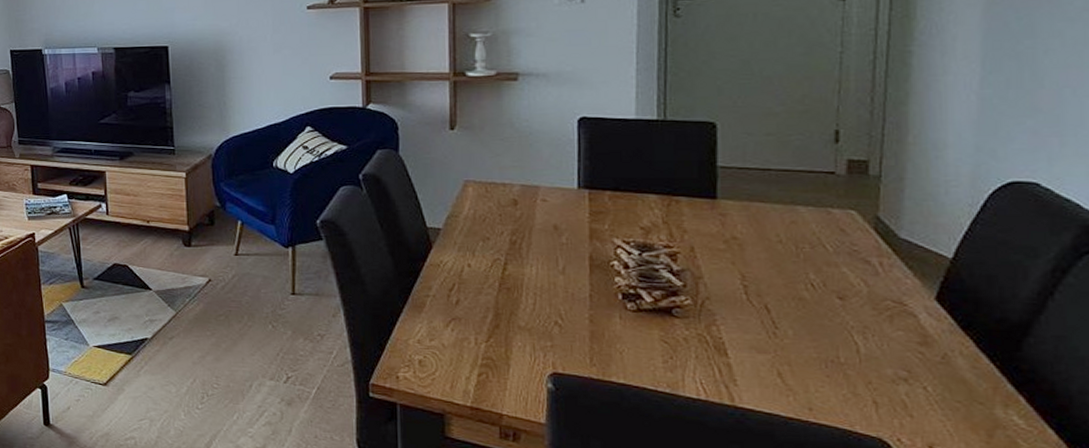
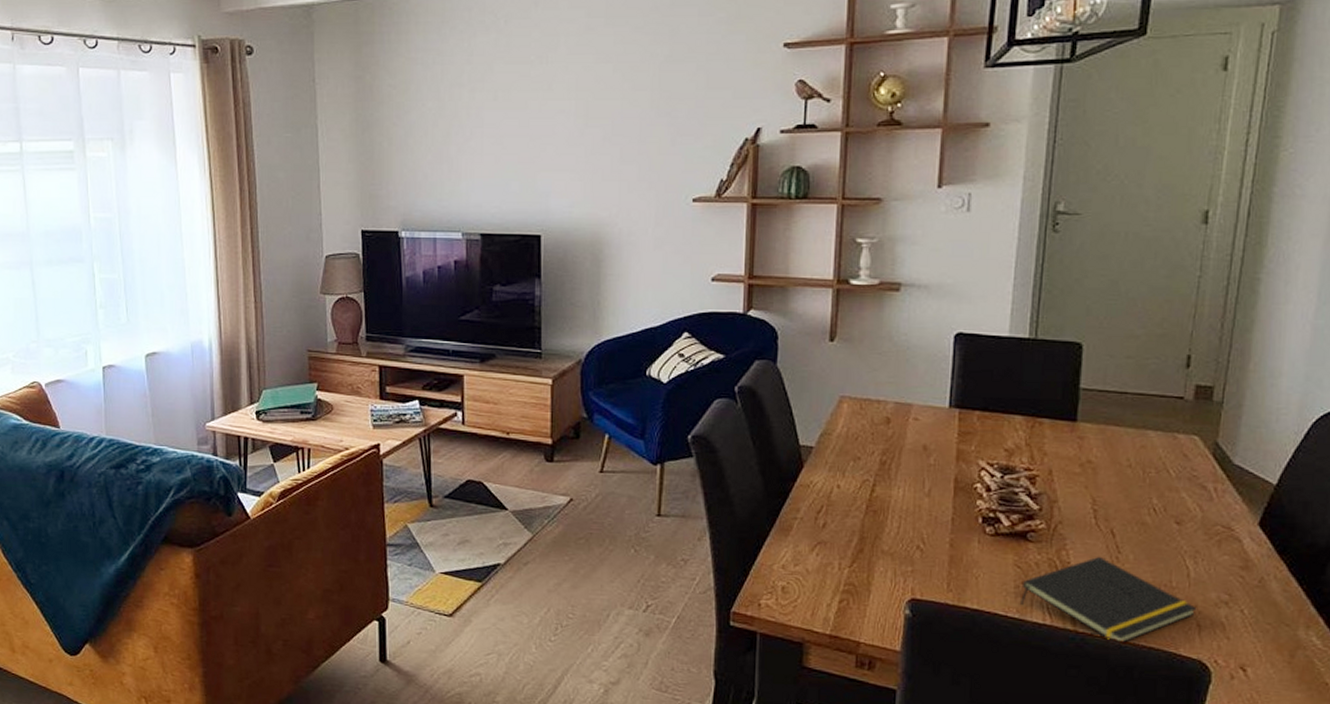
notepad: none [670,331,871,419] -> present [1020,556,1197,643]

